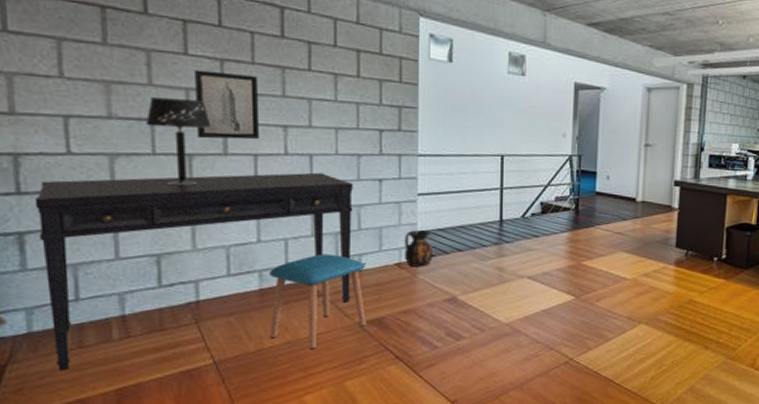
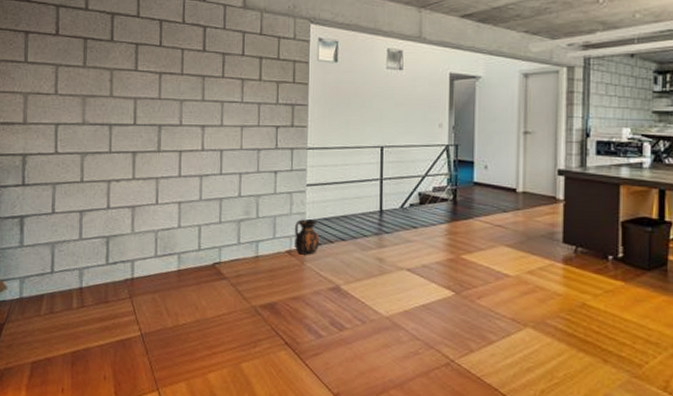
desk: present [34,172,353,371] -> none [32,165,253,332]
table lamp: present [145,97,211,186] -> none [106,107,150,179]
wall art: present [195,69,259,140] -> none [140,82,184,139]
stool: present [269,254,366,350] -> none [183,239,261,330]

